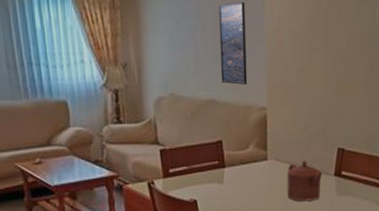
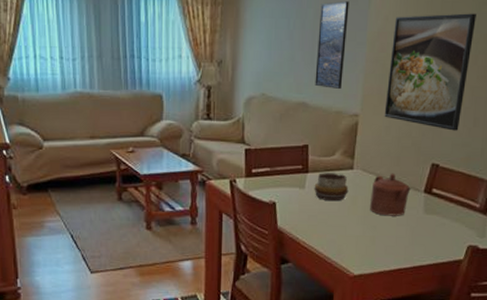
decorative bowl: none [232,165,266,194] -> present [314,173,349,202]
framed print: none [288,10,359,117] -> present [384,13,476,131]

